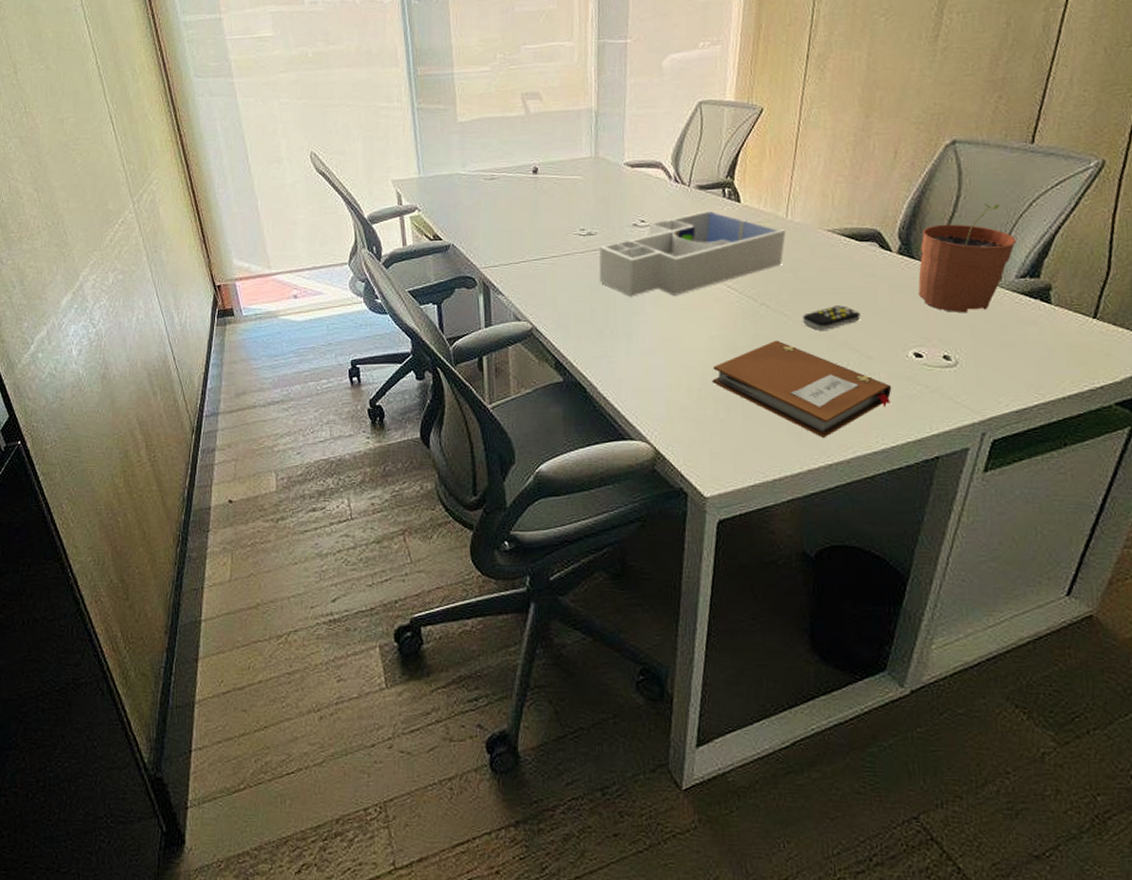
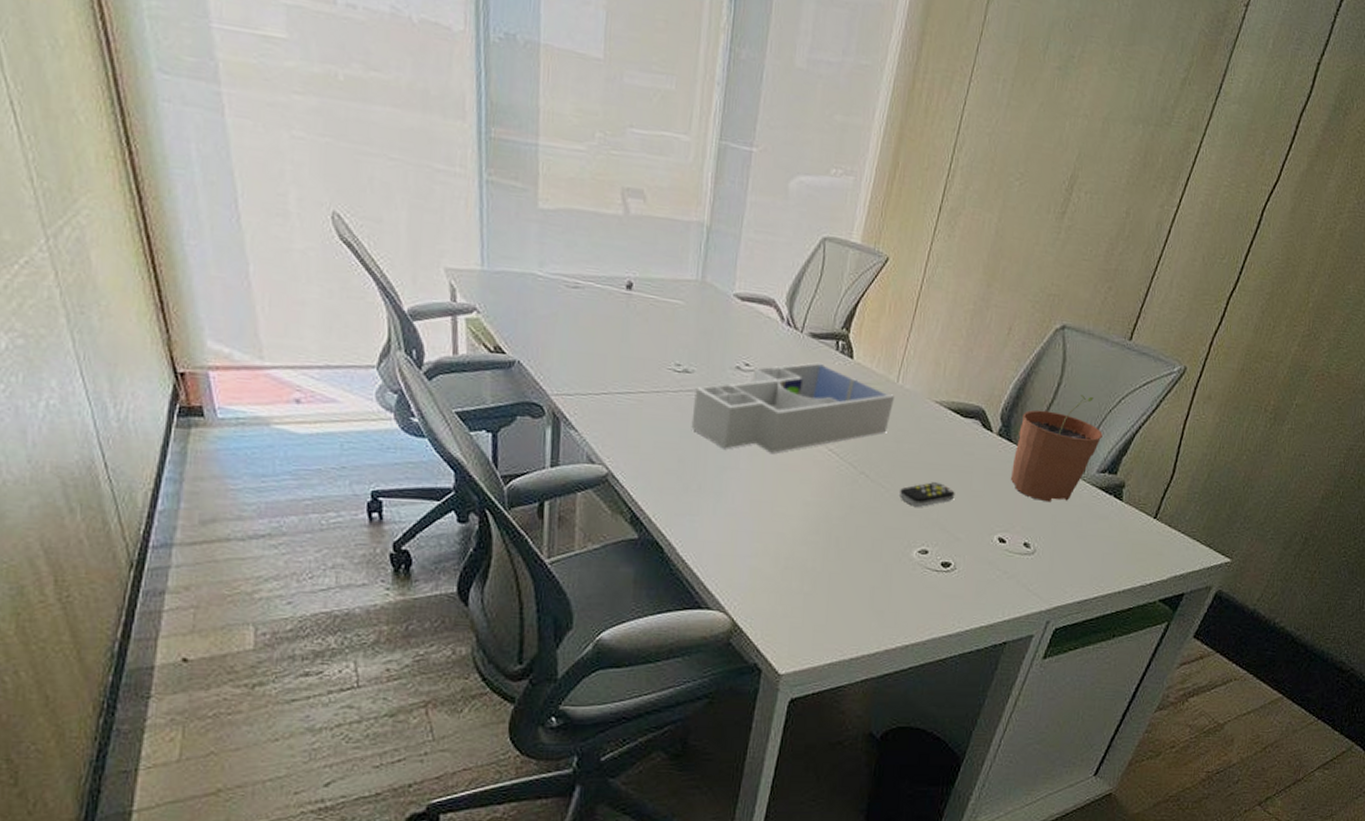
notebook: present [712,340,892,437] -> none [801,512,974,617]

